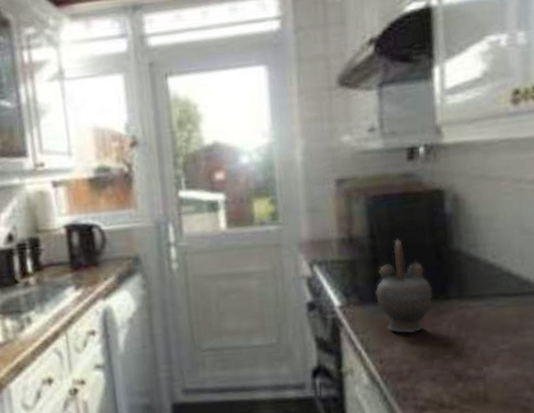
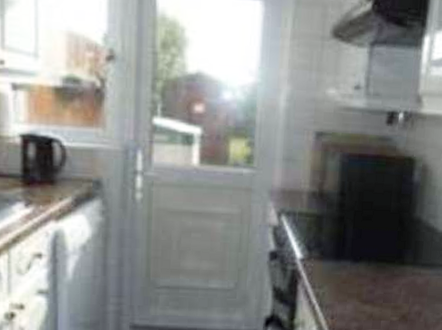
teapot: present [376,239,433,334] -> none [337,200,391,293]

